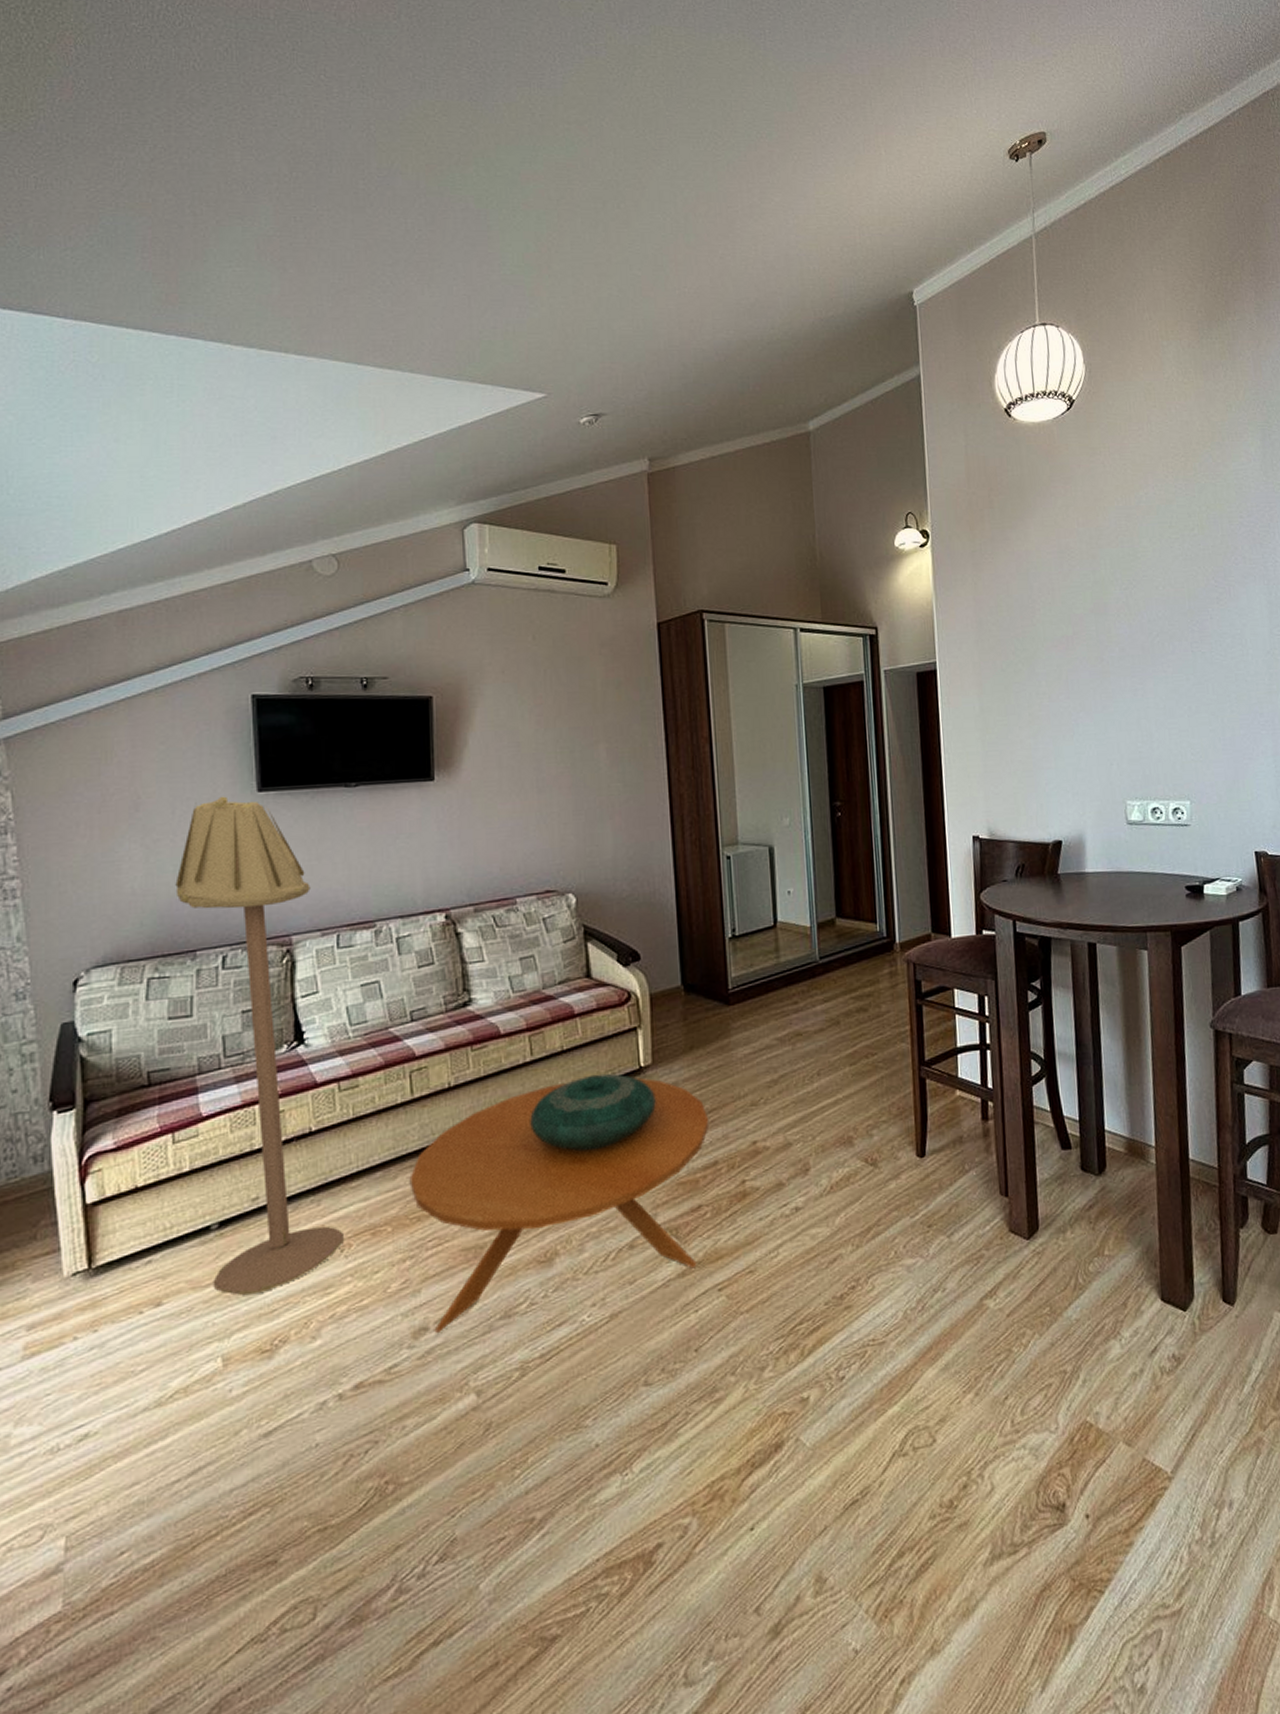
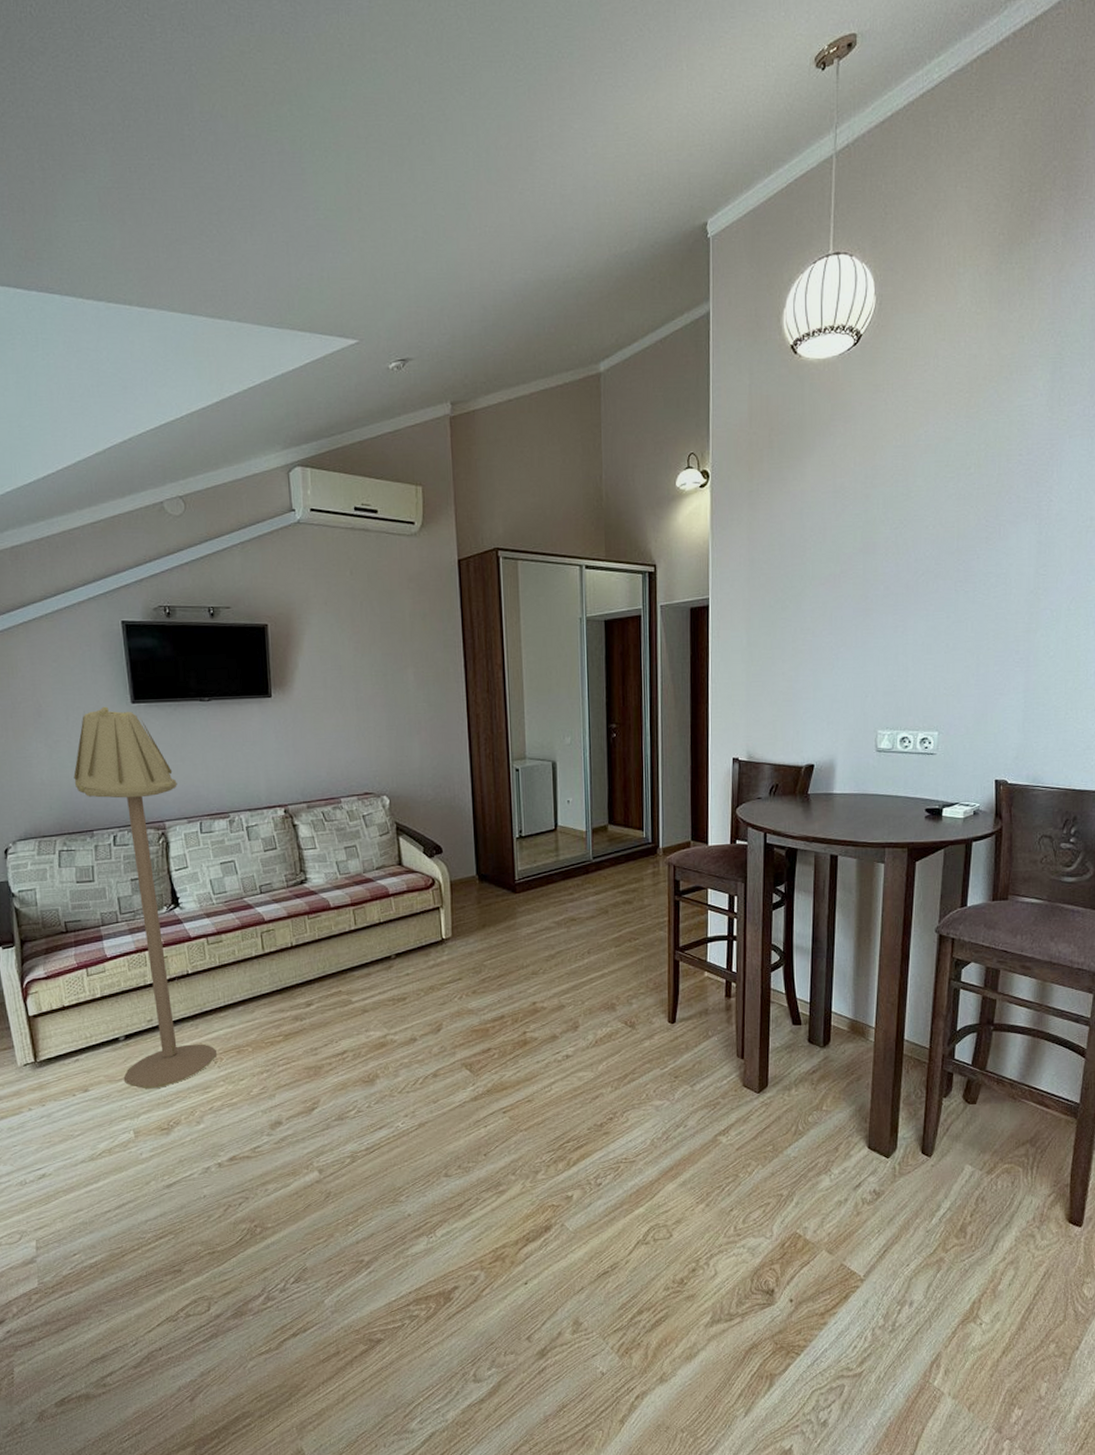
coffee table: present [409,1078,710,1333] -> none [263,947,498,1126]
decorative bowl: present [530,1074,656,1151] -> none [355,942,455,1001]

